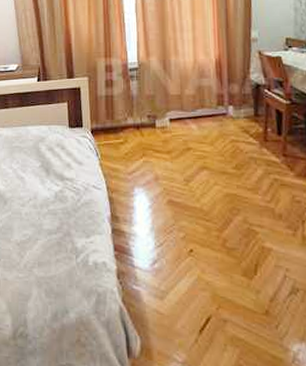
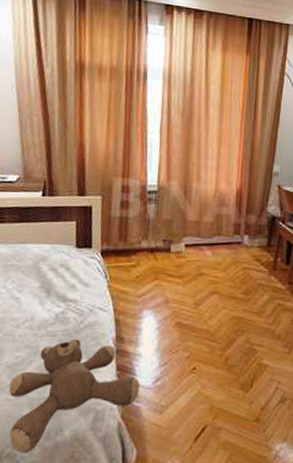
stuffed bear: none [19,217,138,334] -> present [9,339,140,454]

